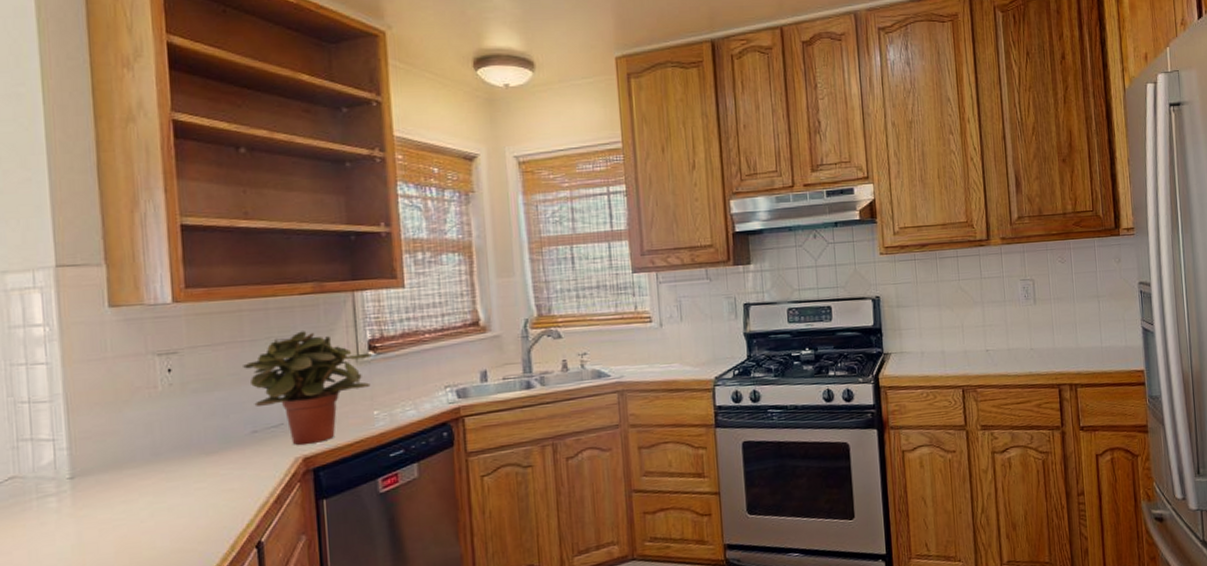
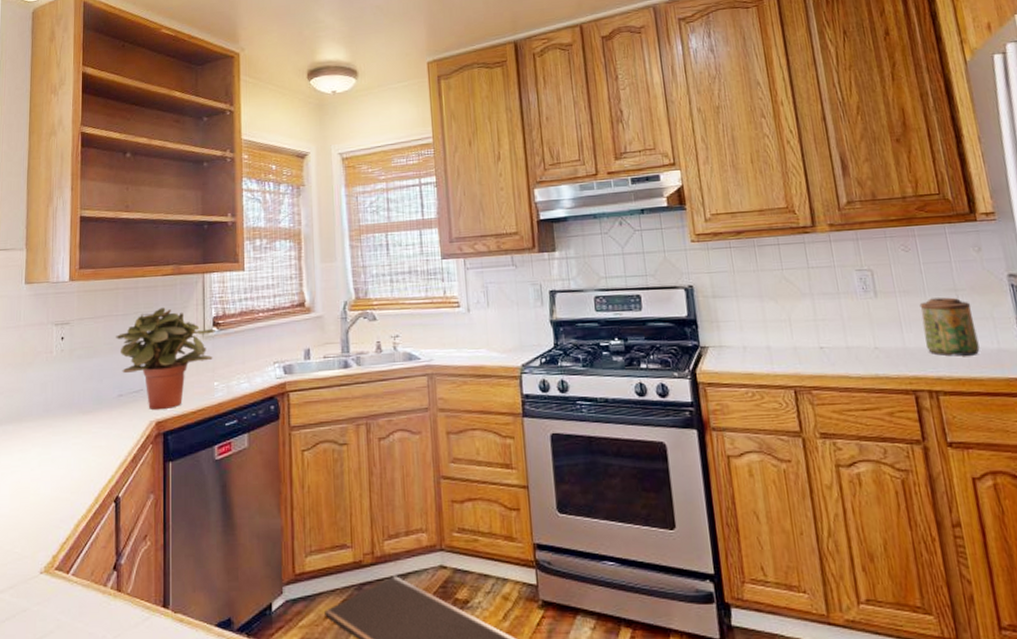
canister: none [1069,303,1112,354] -> present [919,297,980,356]

